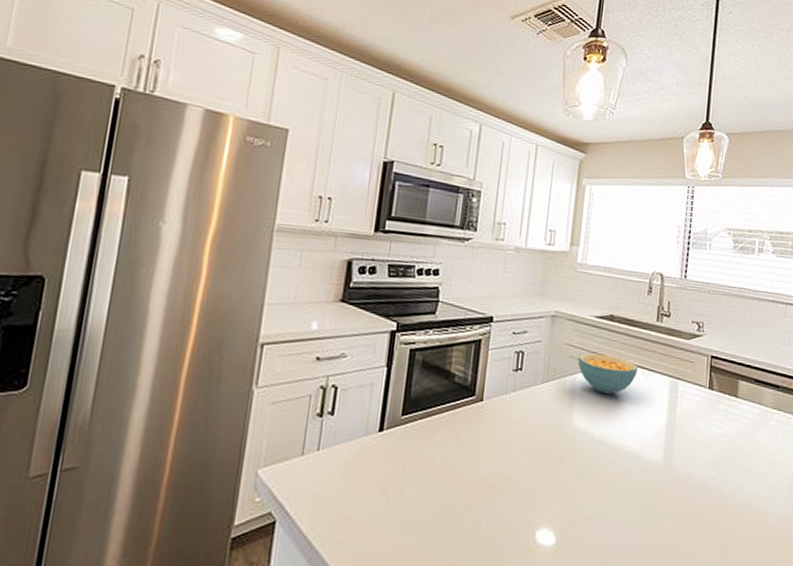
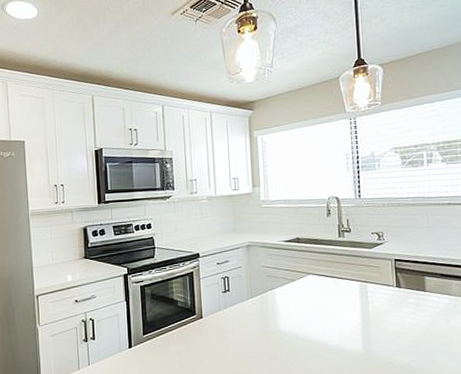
cereal bowl: present [577,353,639,395] -> none [274,270,329,302]

